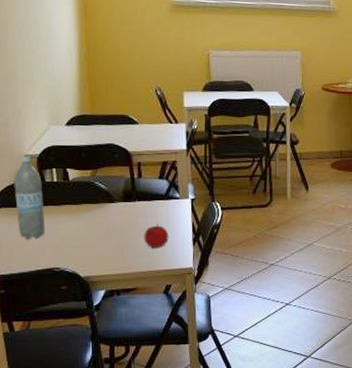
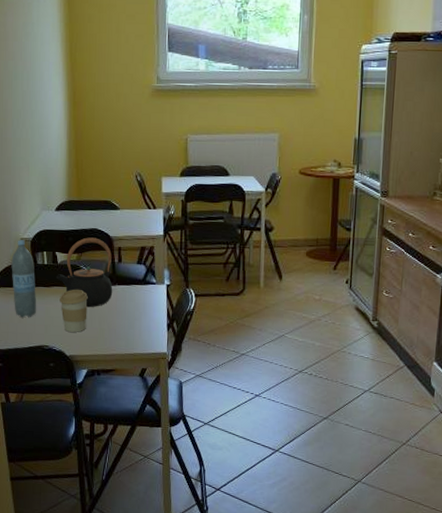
teapot: none [67,153,133,226] -> present [56,237,113,308]
coffee cup: none [72,208,104,252] -> present [60,290,88,332]
apple: present [144,224,169,248] -> none [122,308,145,332]

